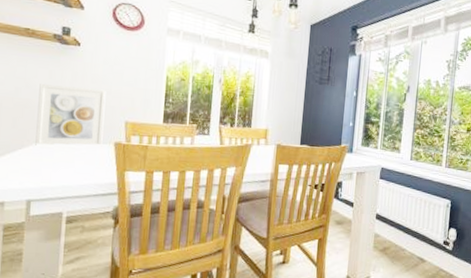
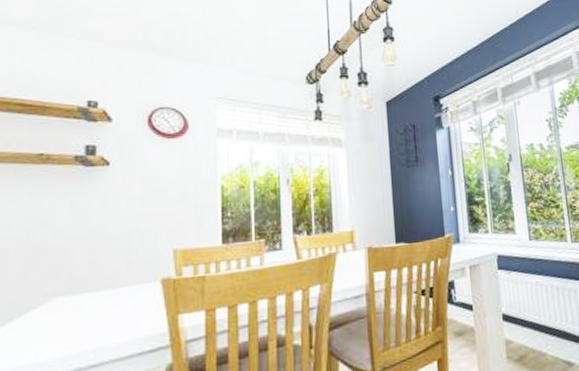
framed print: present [35,83,106,147] -> none [55,214,146,300]

